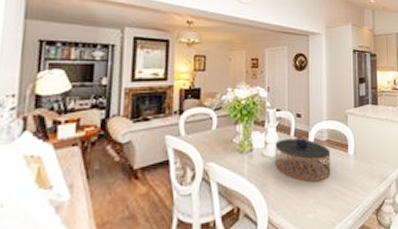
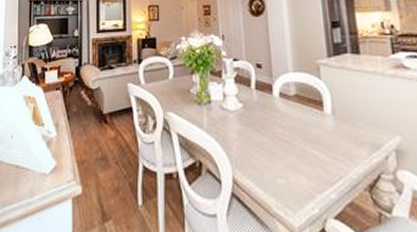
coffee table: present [275,135,331,182] -> none [235,88,304,143]

